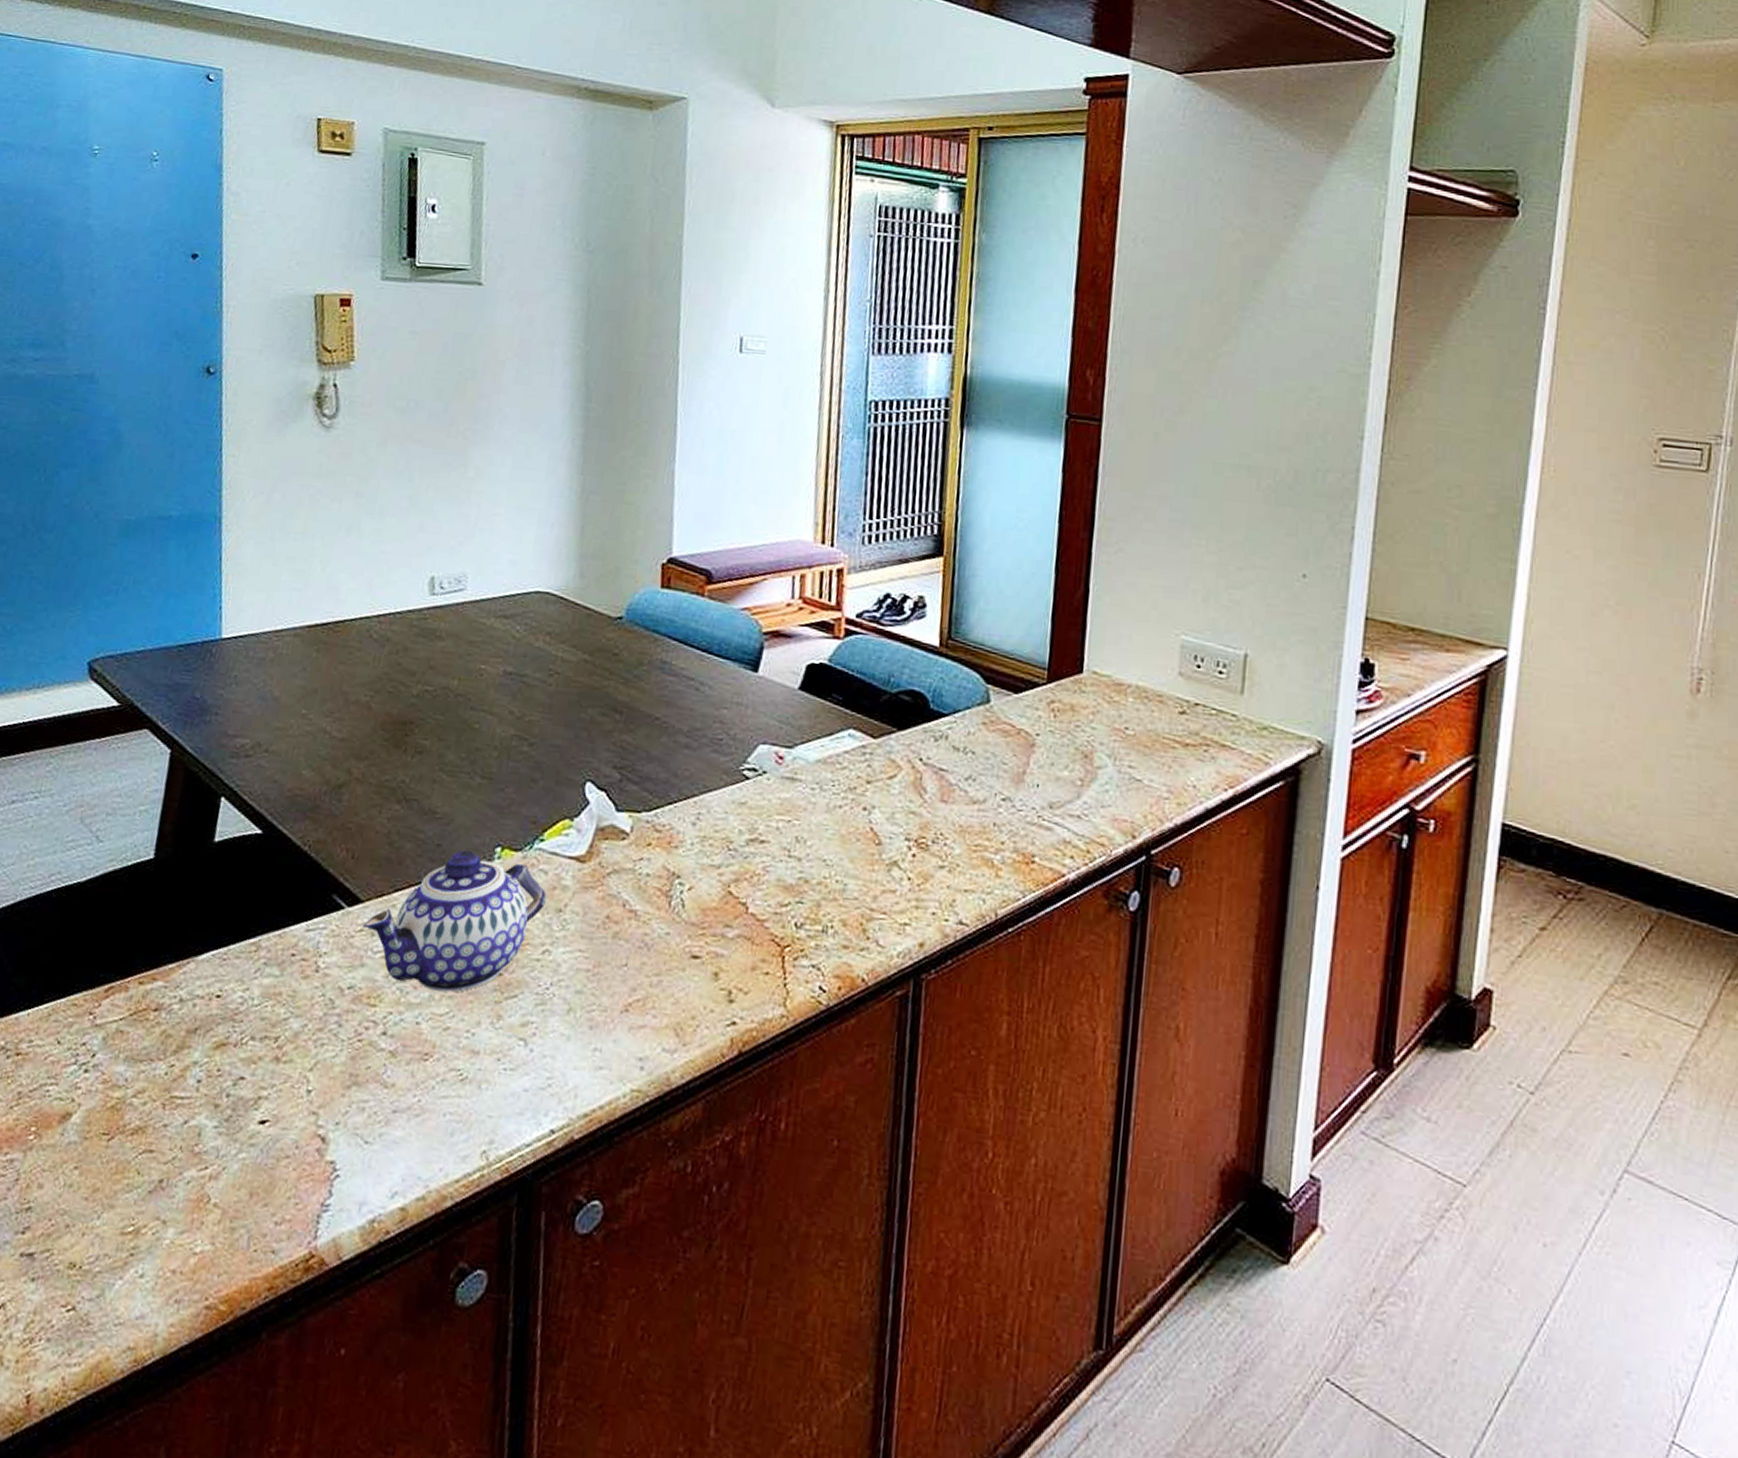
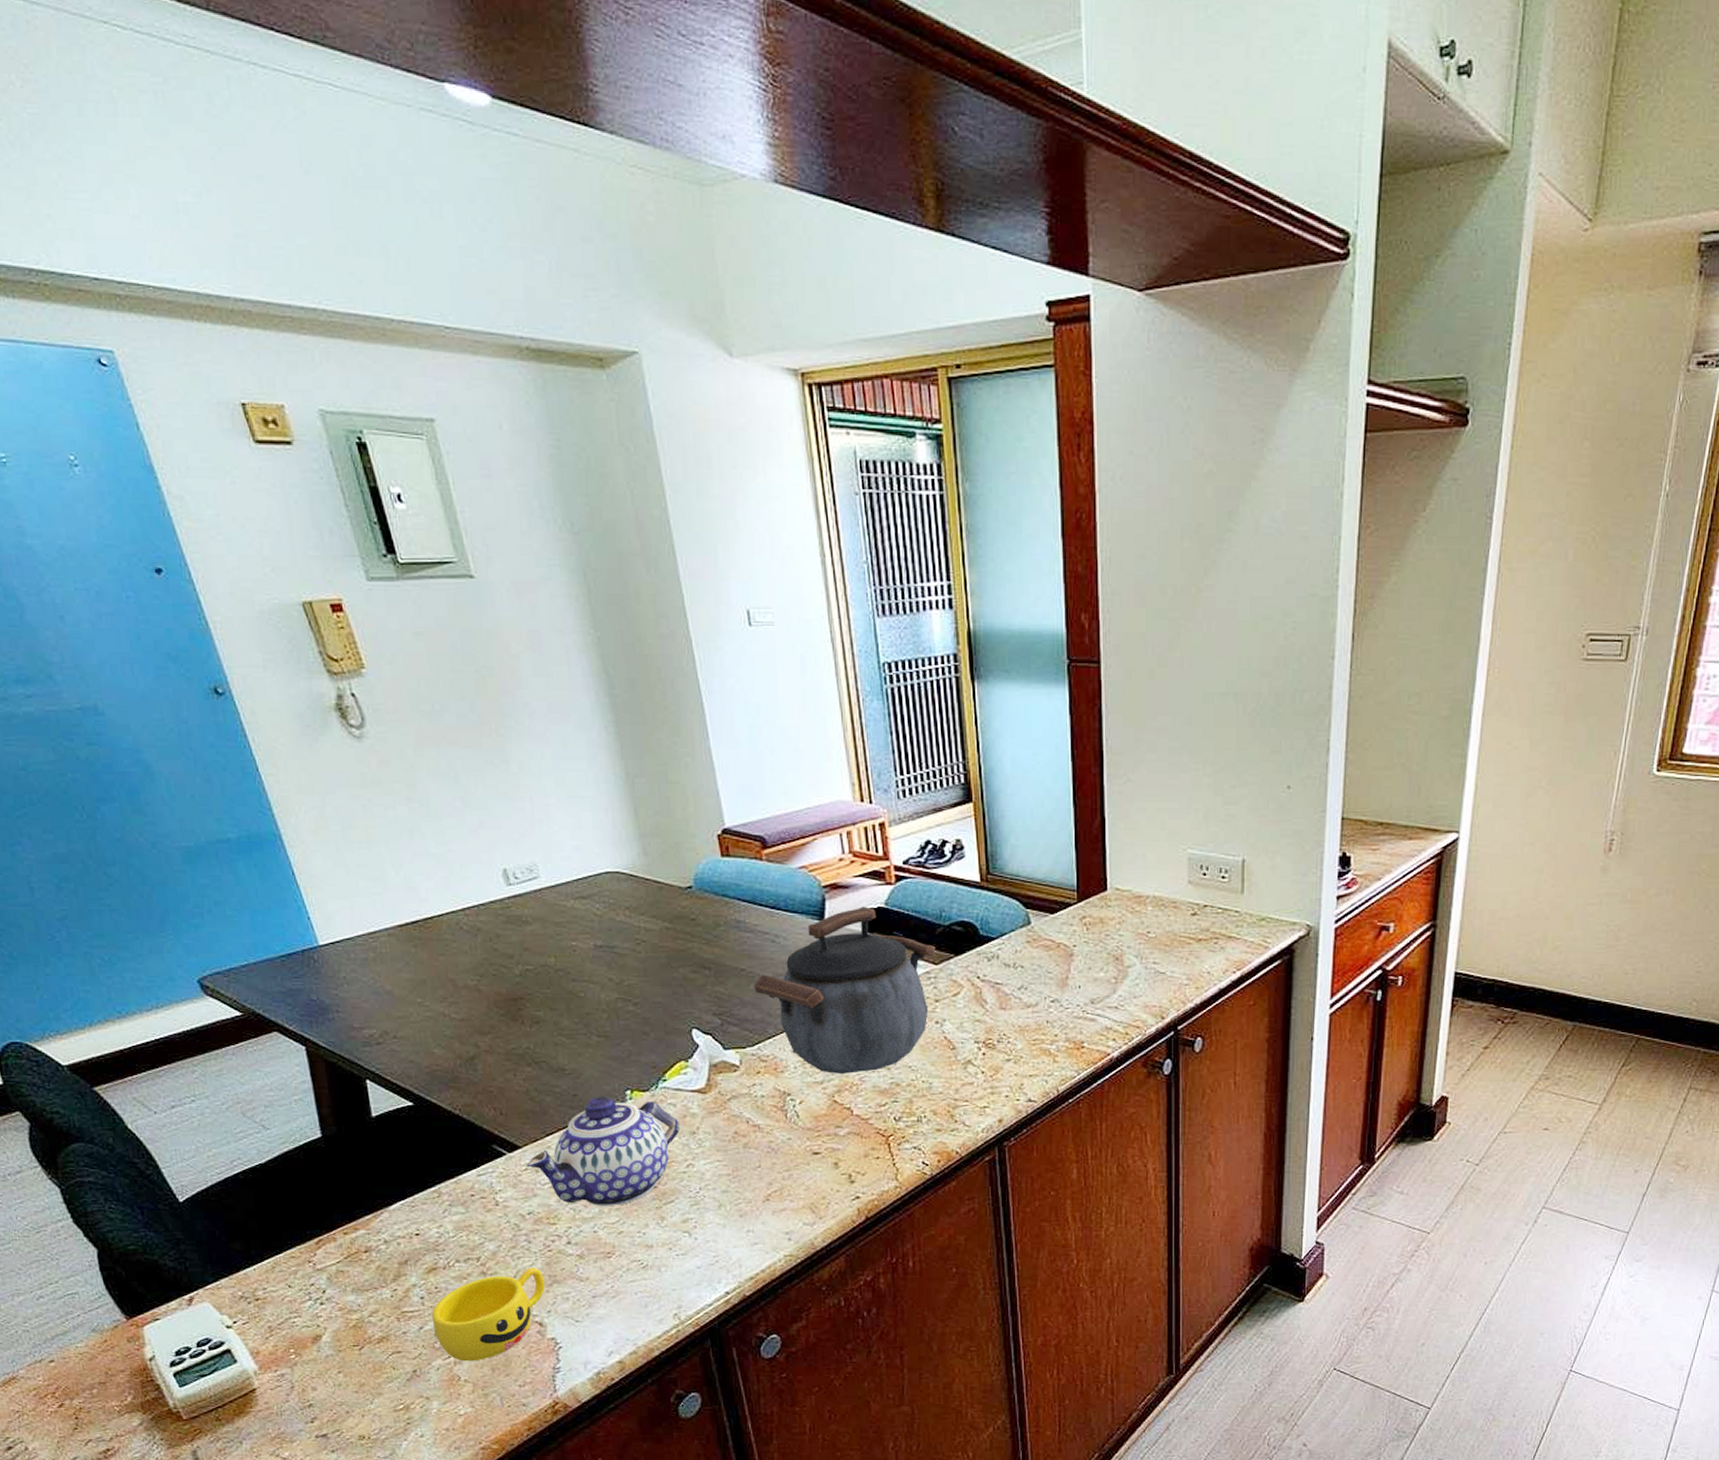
cup: none [198,1059,345,1179] -> present [432,1267,545,1362]
kettle: none [665,660,877,860] -> present [754,906,937,1074]

